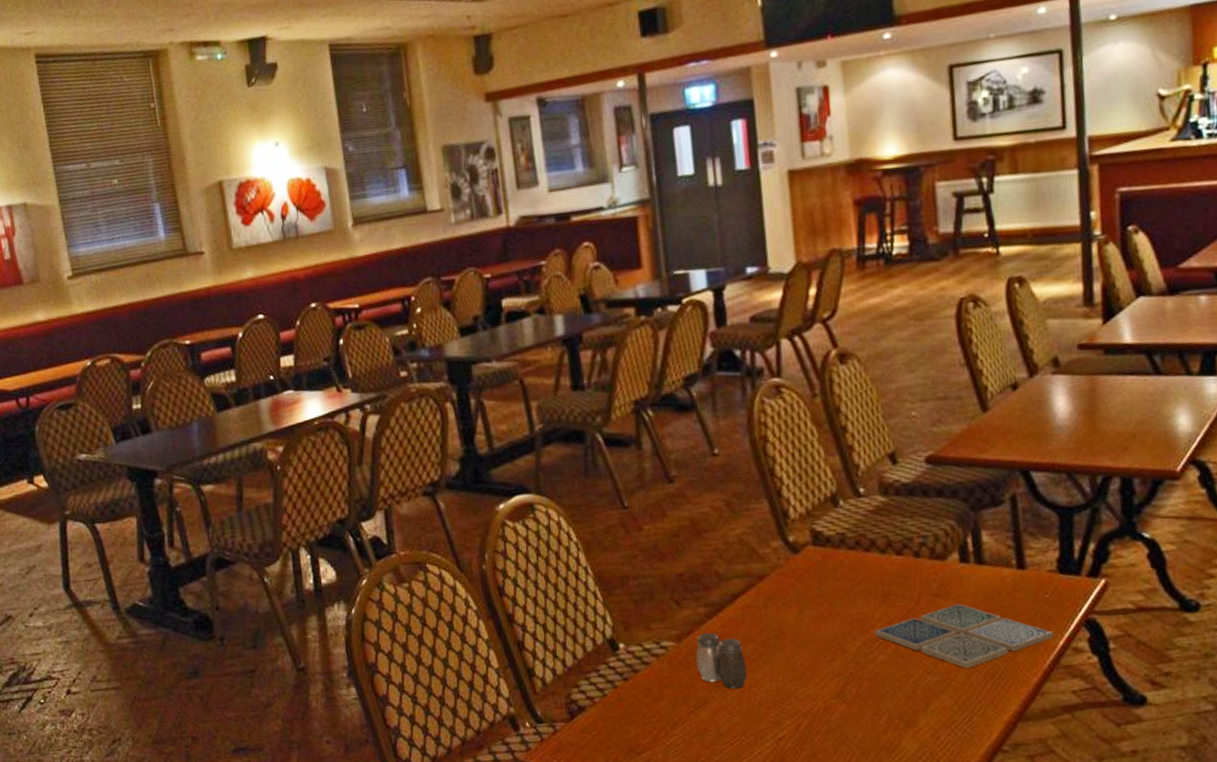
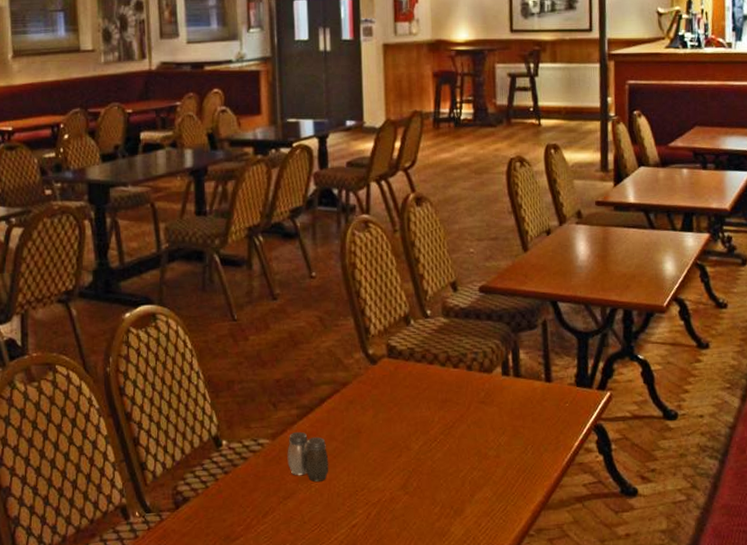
drink coaster: present [875,603,1054,668] -> none [434,410,571,465]

